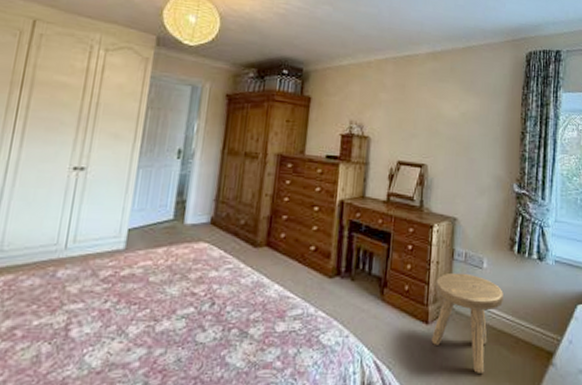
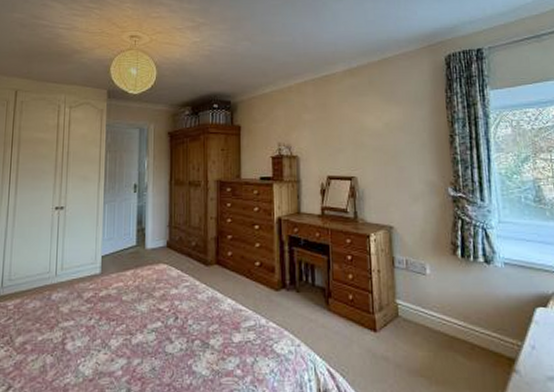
stool: present [431,272,503,373] -> none [379,280,452,380]

